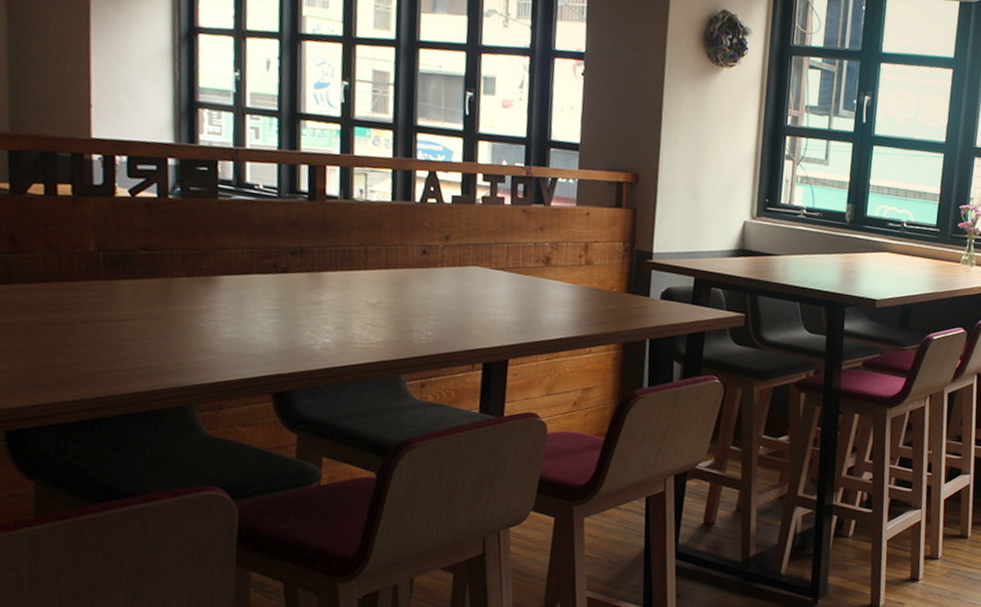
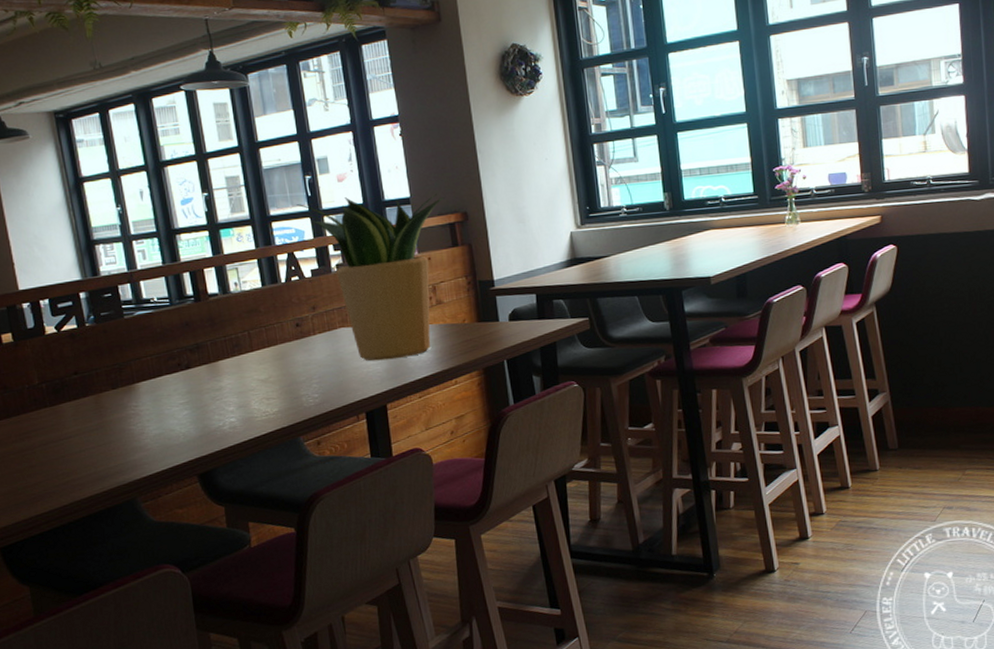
potted plant: none [450,120,618,314] -> present [296,193,445,361]

